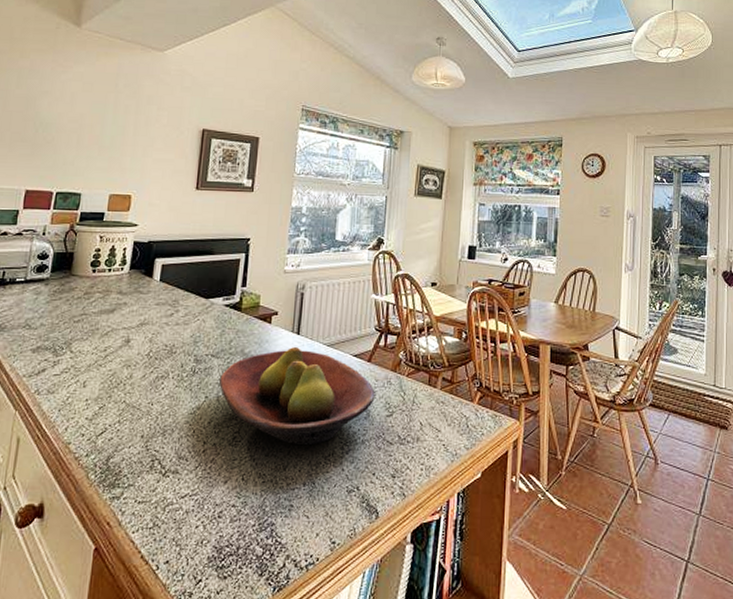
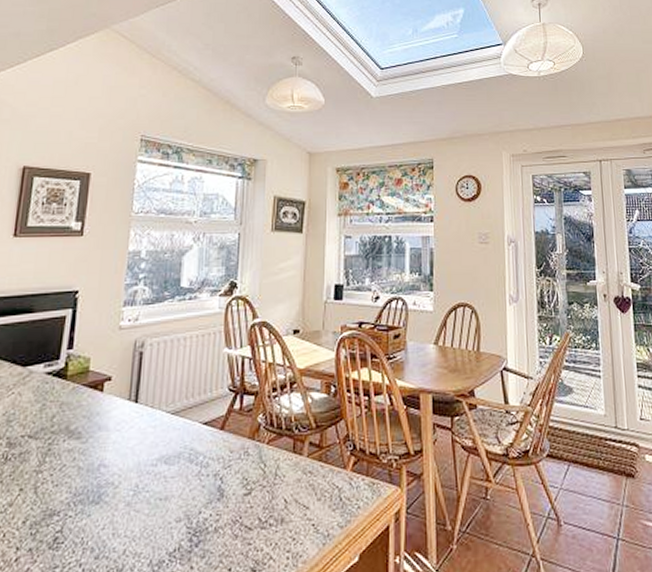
fruit bowl: present [219,346,375,446] -> none [38,417,230,542]

